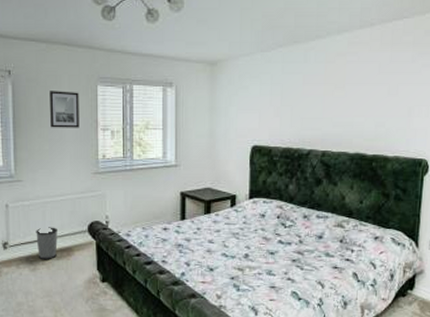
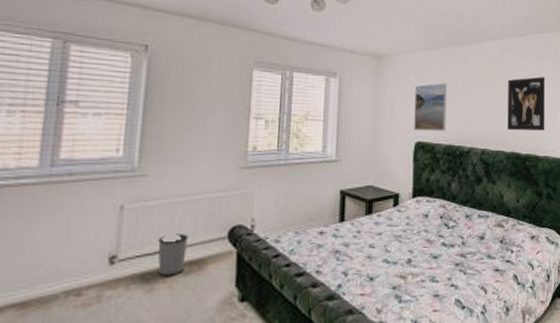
wall art: present [50,91,79,128] -> none [192,71,231,115]
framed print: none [250,85,285,135] -> present [414,83,447,132]
wall art: none [352,70,400,131] -> present [507,76,545,131]

